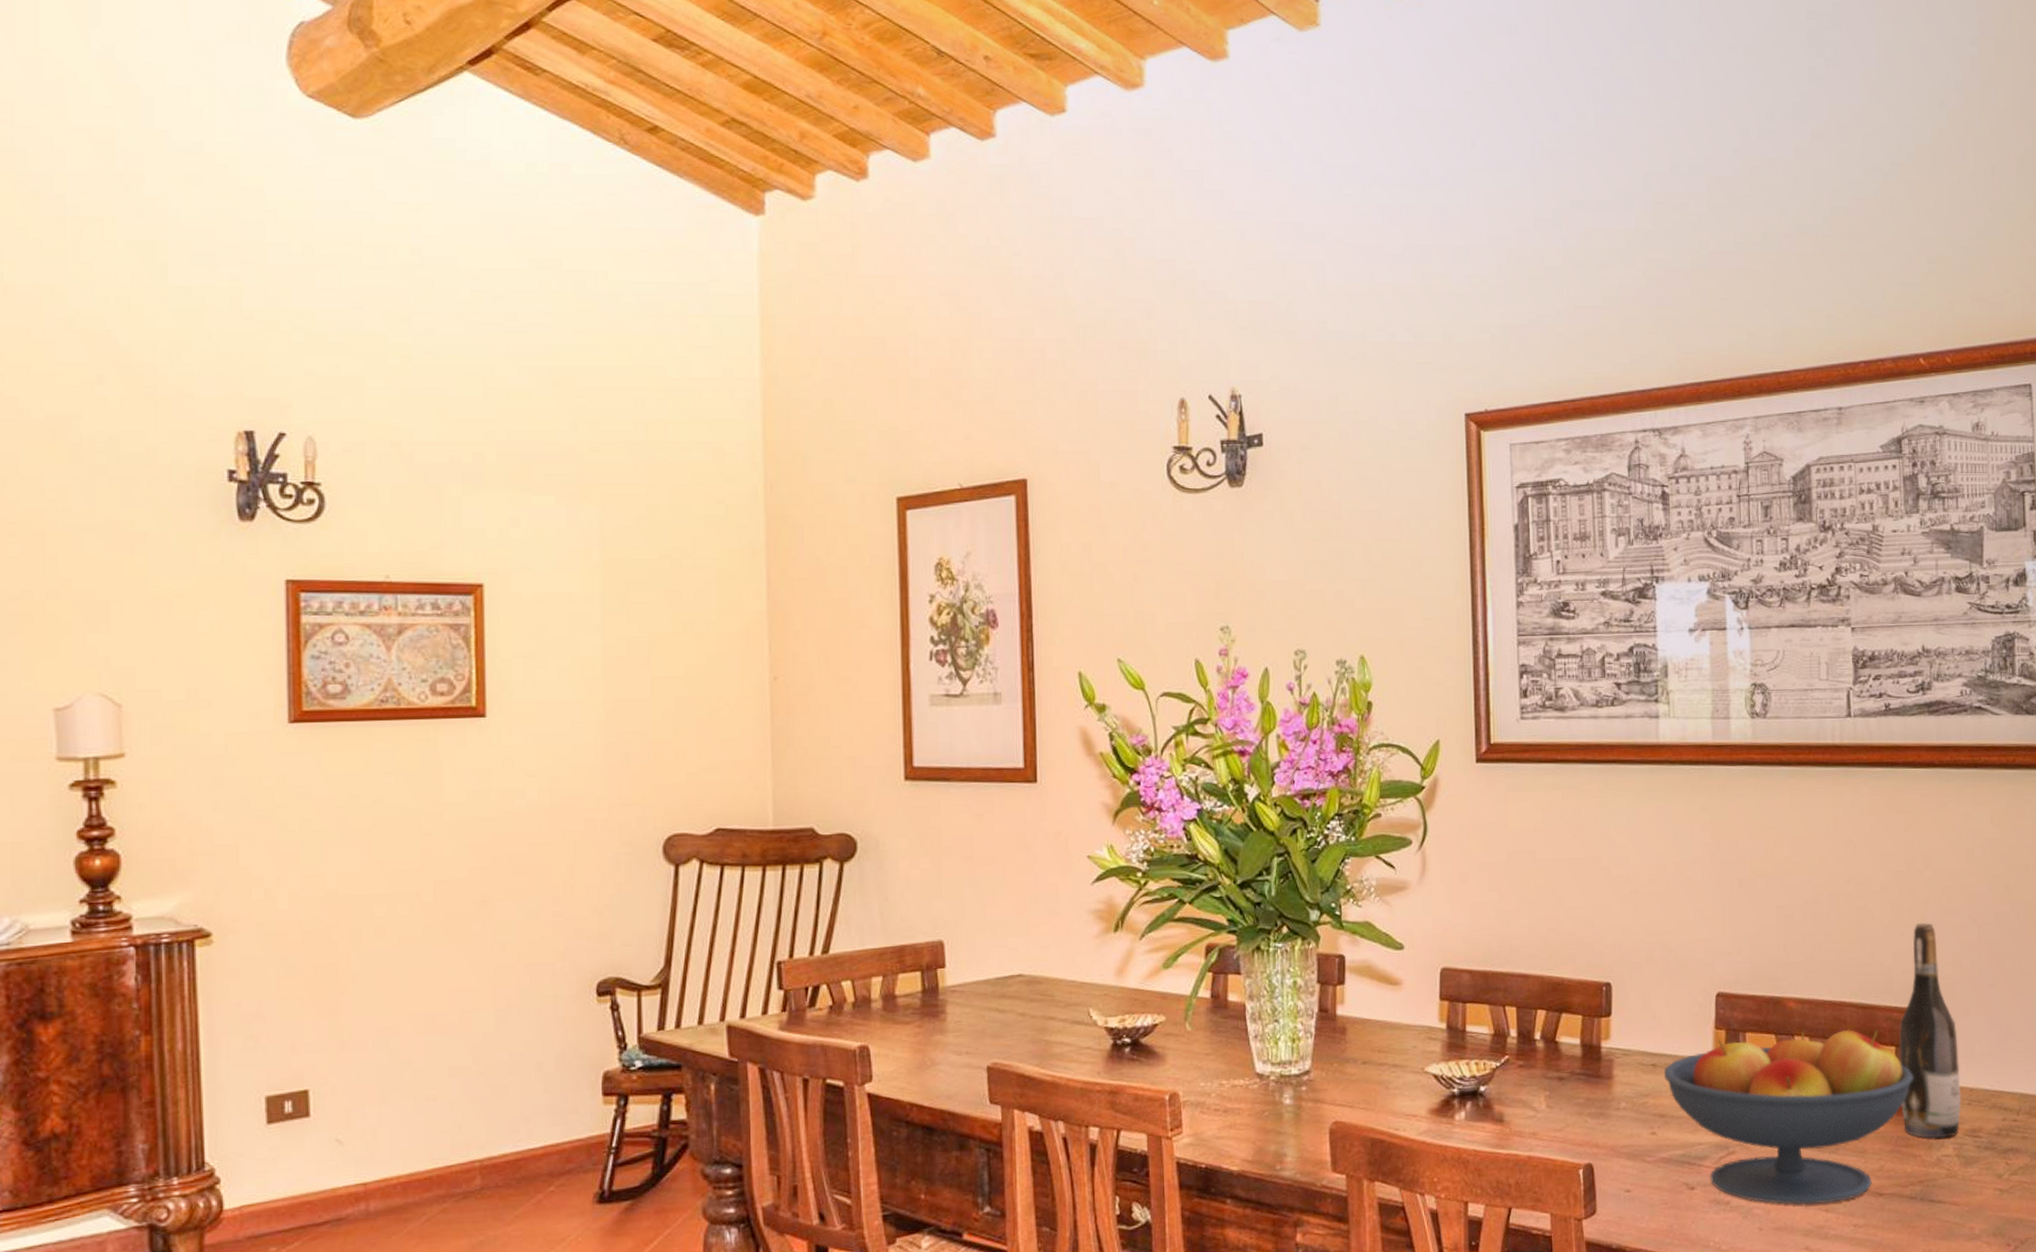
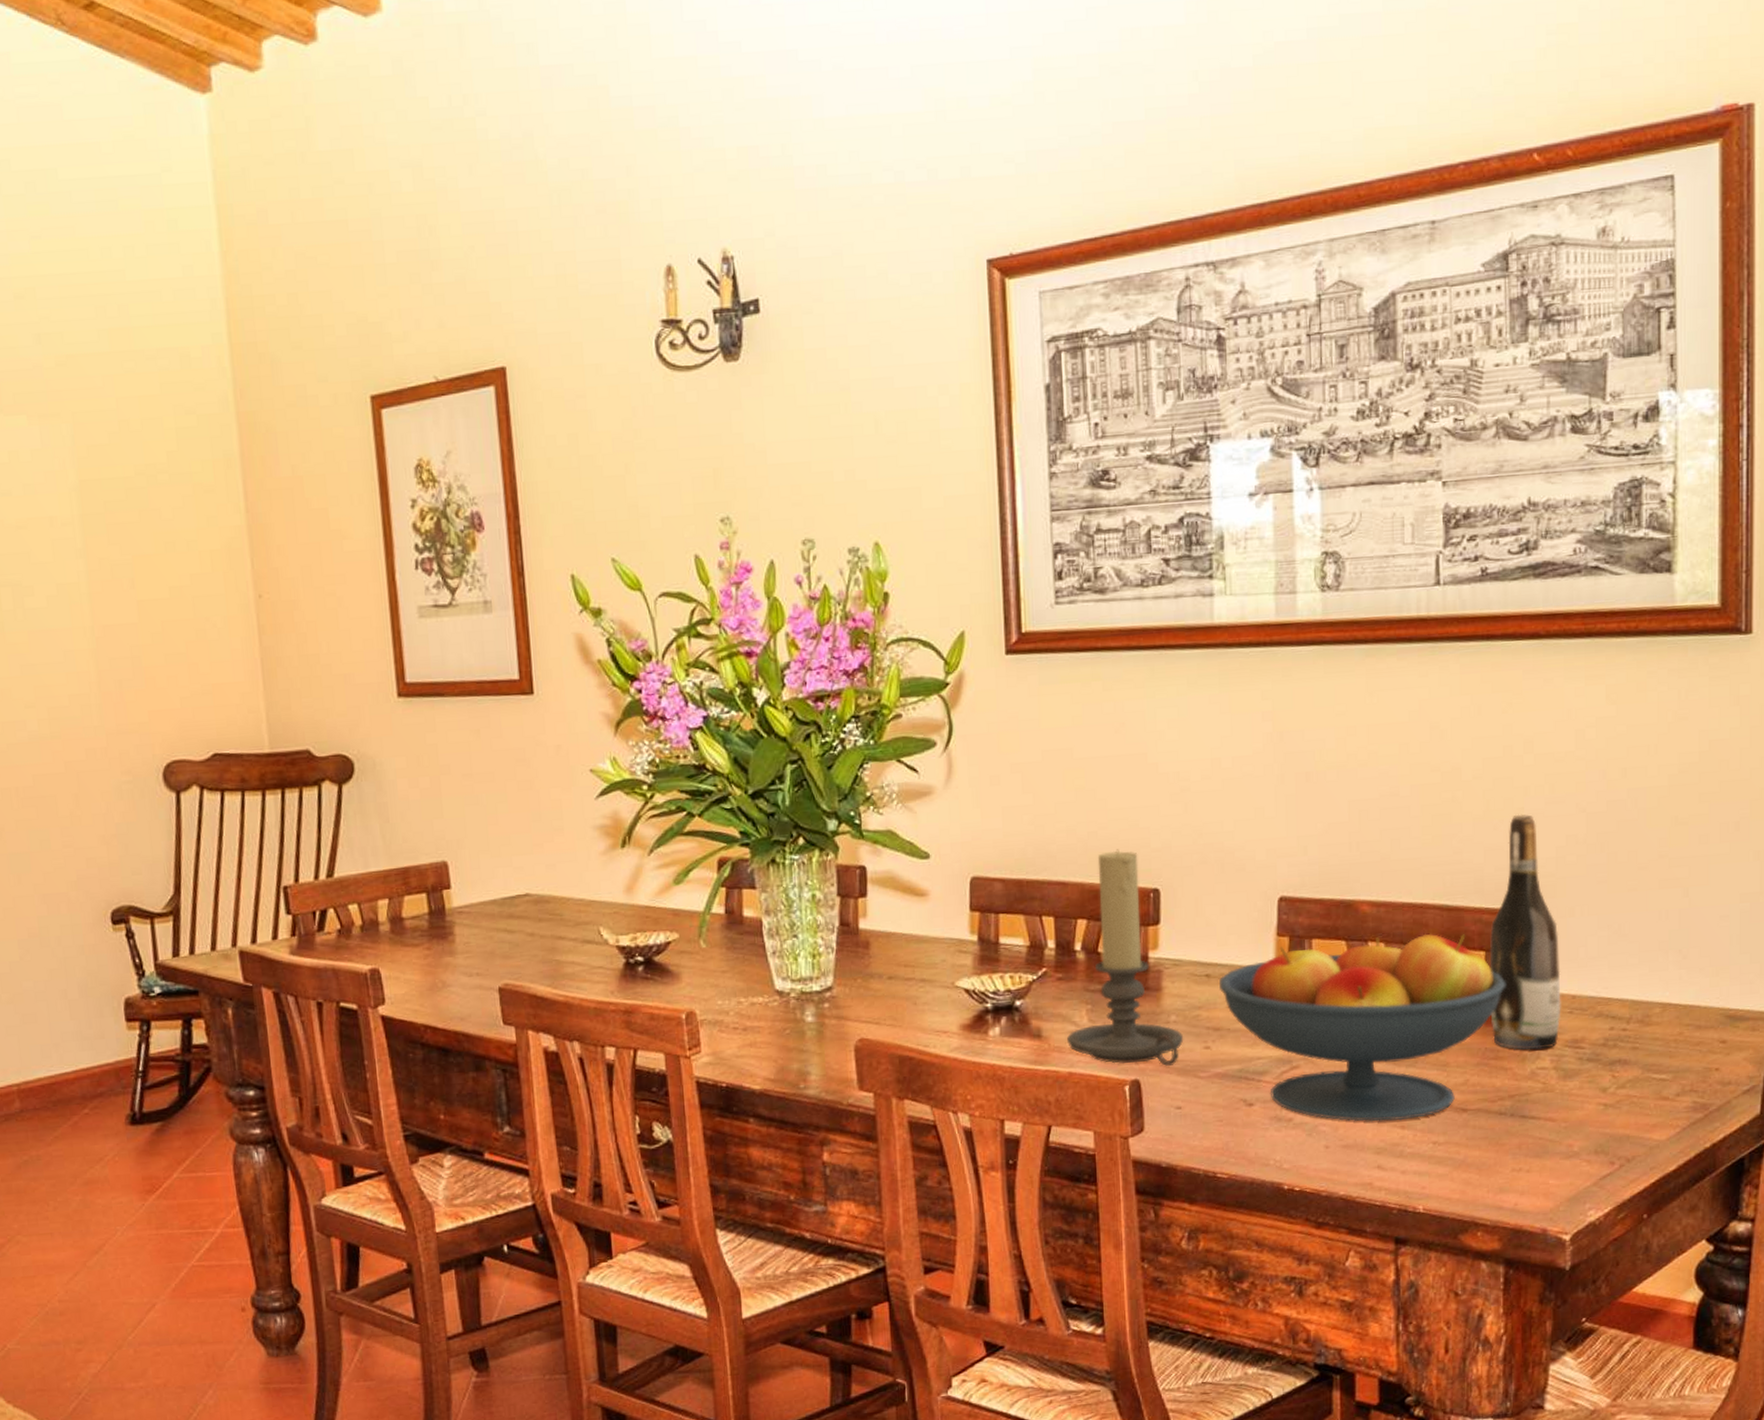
candle holder: none [1527,945,1633,1151] -> present [1067,849,1184,1066]

